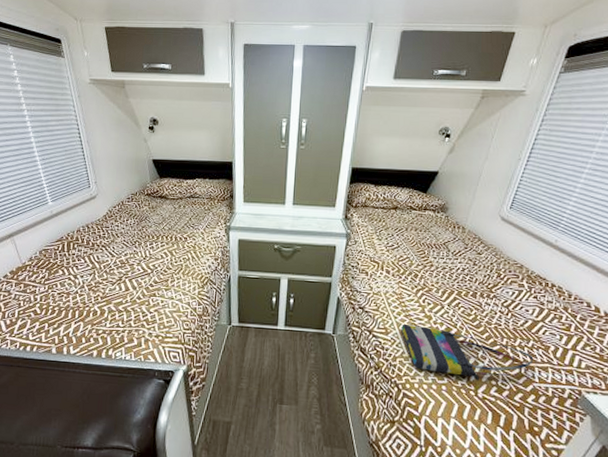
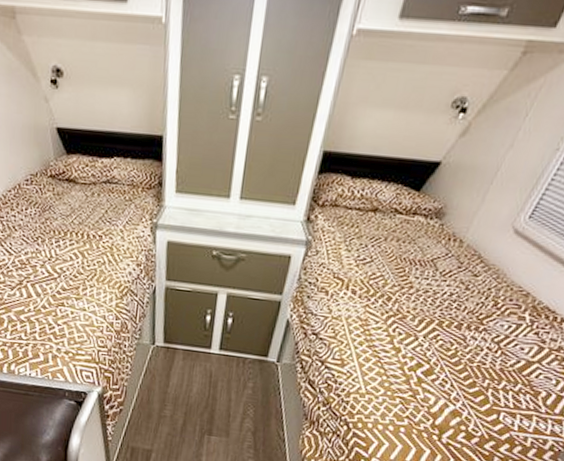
tote bag: present [401,325,534,381] -> none [360,356,518,425]

